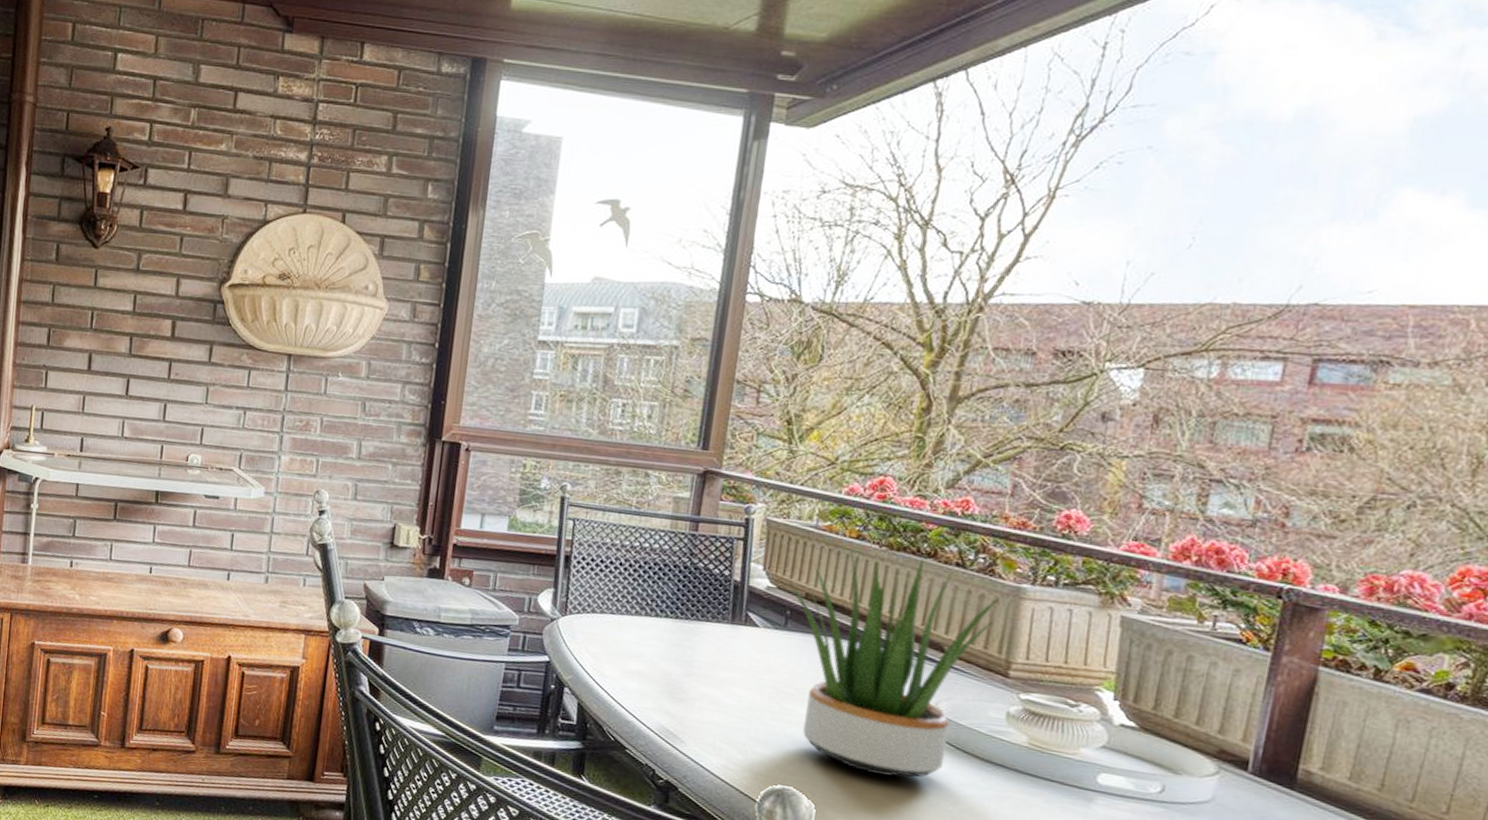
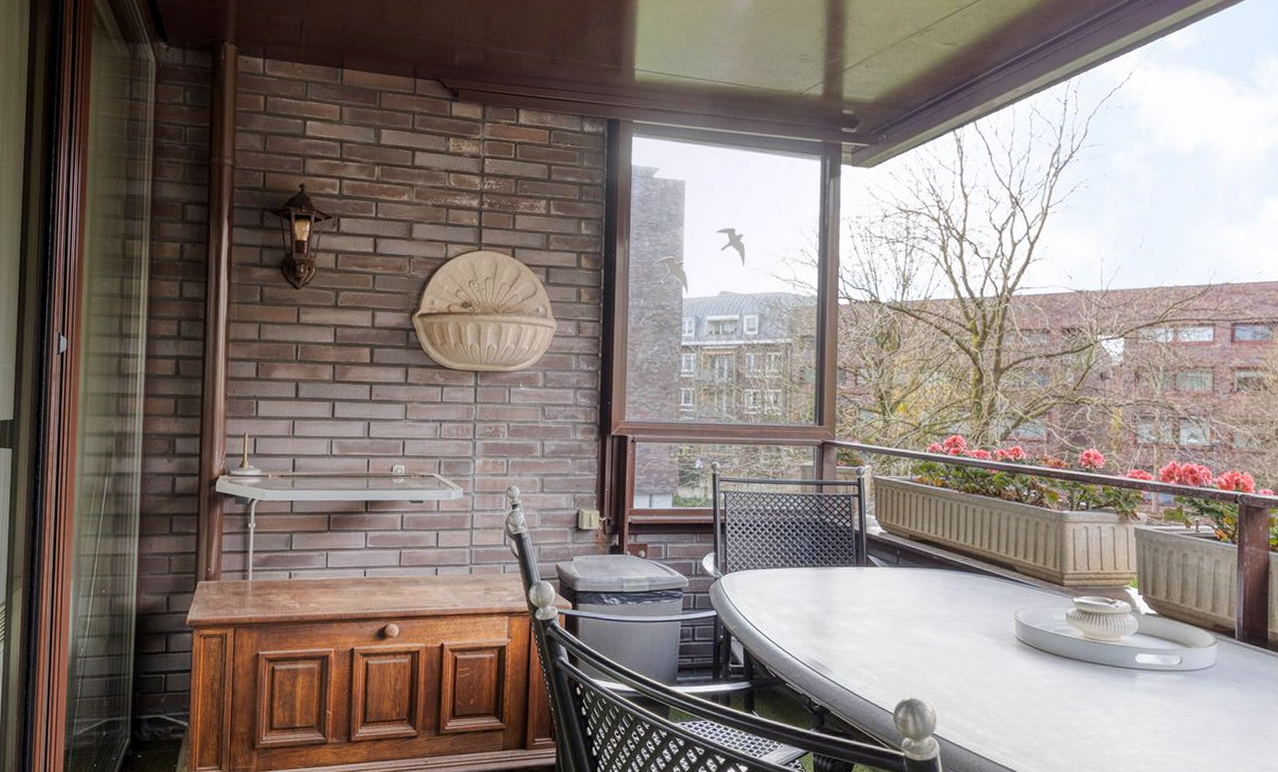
potted plant: present [788,550,1000,778] -> none [896,496,1050,679]

